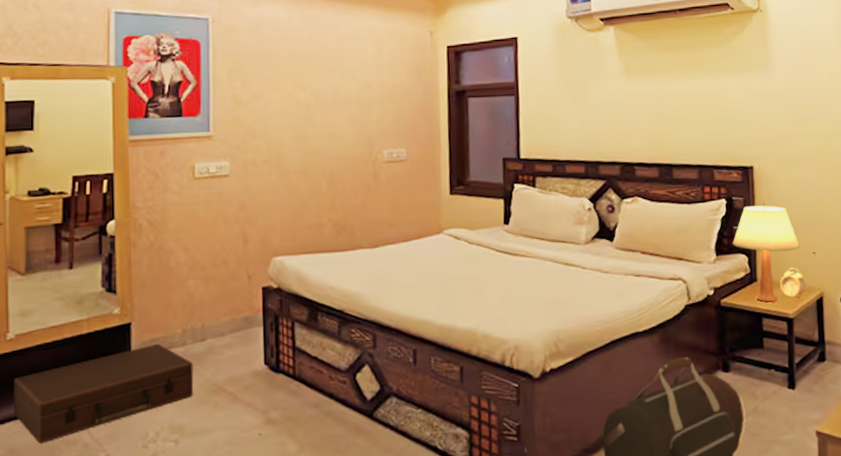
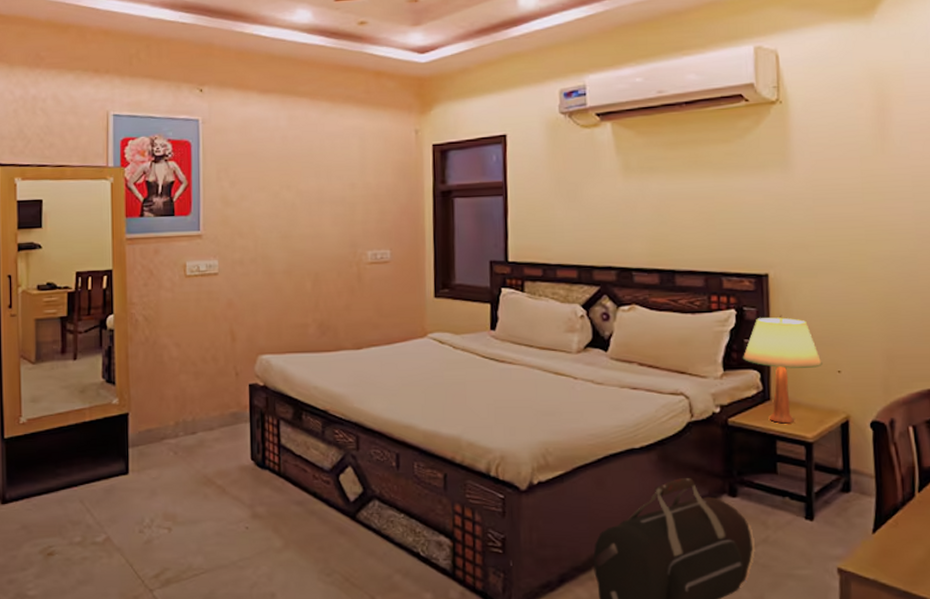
suitcase: present [14,343,194,444] -> none [26,434,185,522]
alarm clock: present [779,267,806,298] -> none [797,386,829,421]

